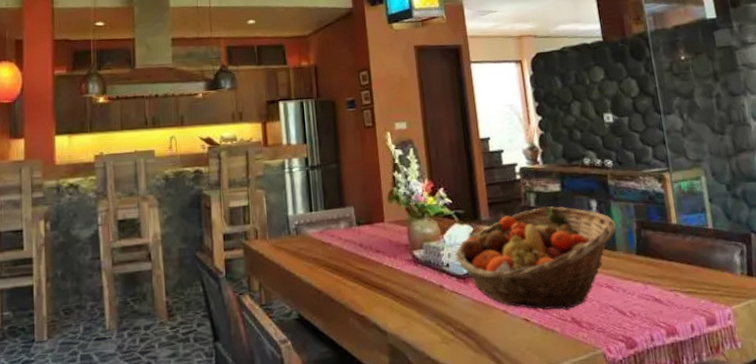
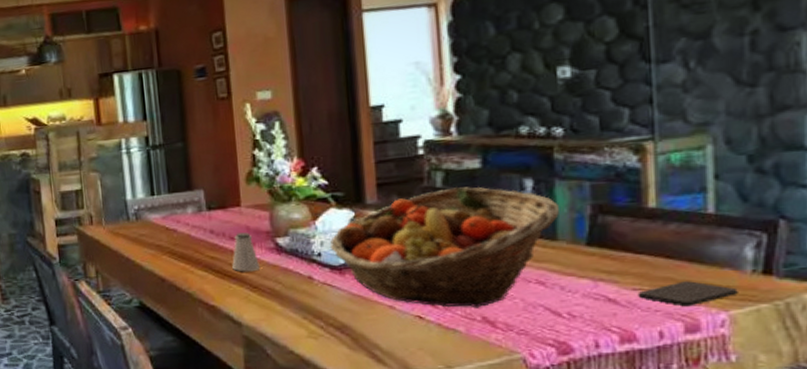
saltshaker: none [378,246,401,283] -> present [232,232,260,272]
smartphone: none [673,282,735,304] -> present [637,281,738,307]

